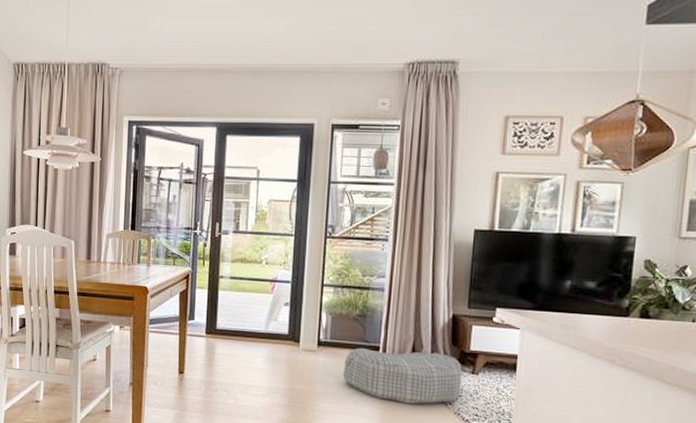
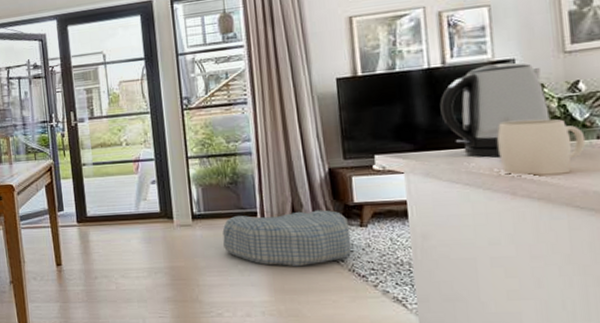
kettle: none [562,239,657,325] -> present [440,62,550,157]
mug: none [606,293,683,350] -> present [497,119,586,176]

